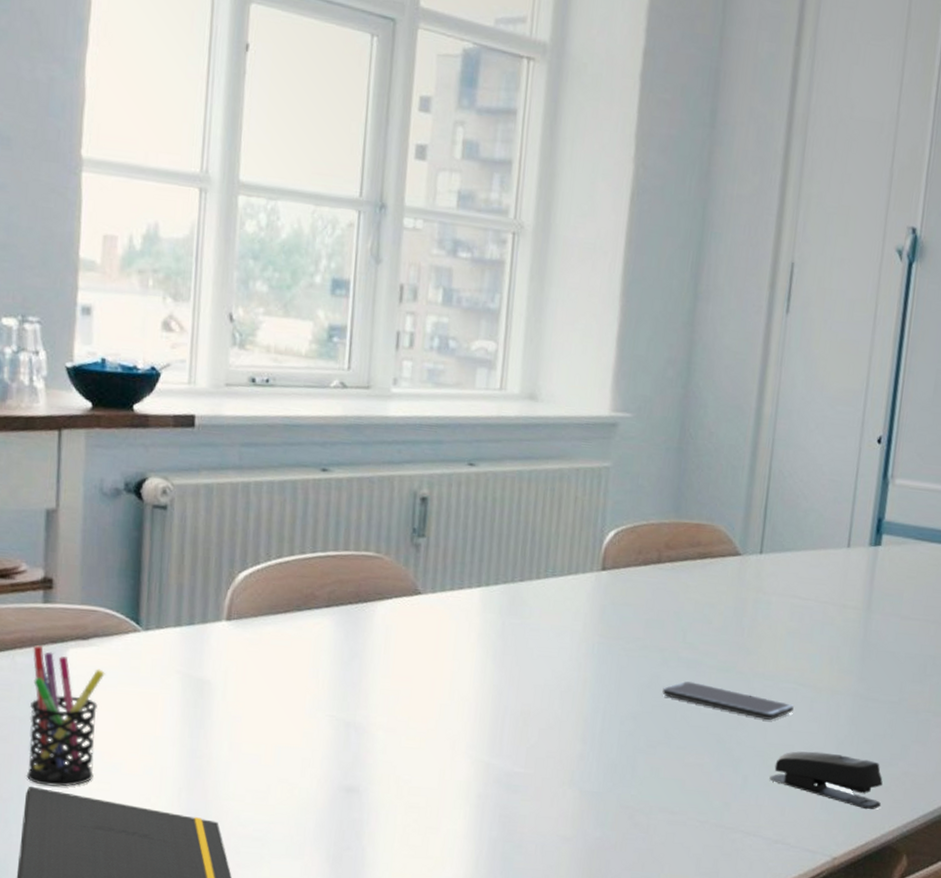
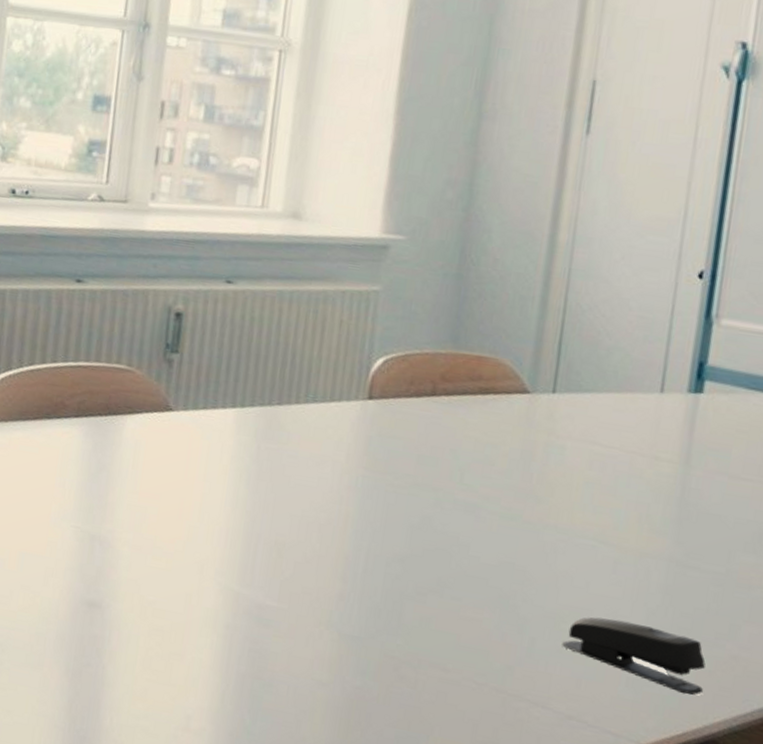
smartphone: present [662,681,794,720] -> none [435,526,593,579]

